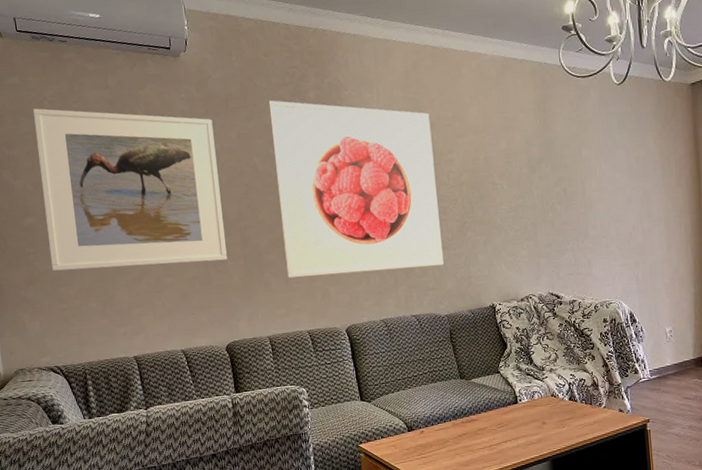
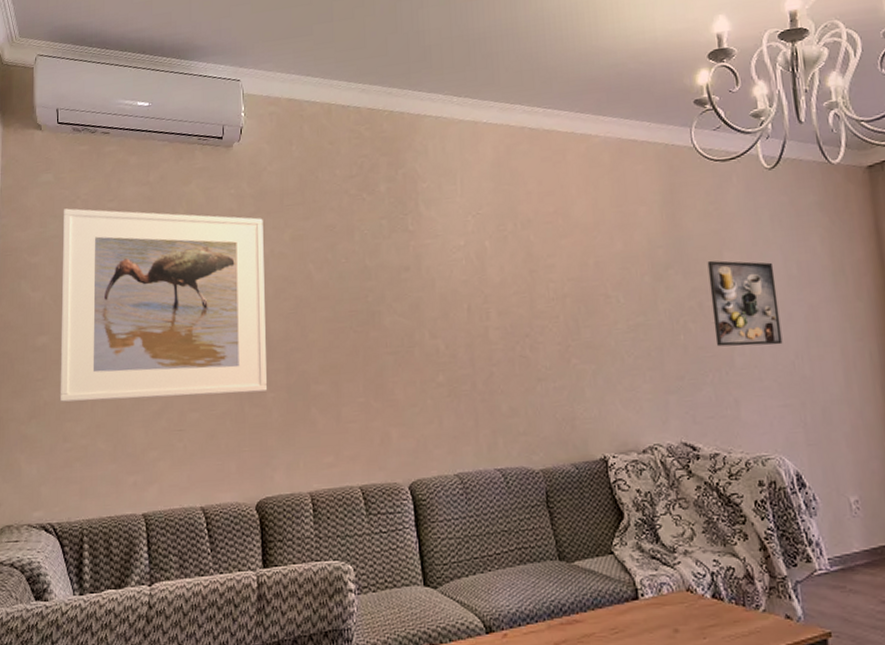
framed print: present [268,100,445,279] -> none [330,195,541,416]
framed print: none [570,156,624,222] -> present [707,260,783,347]

